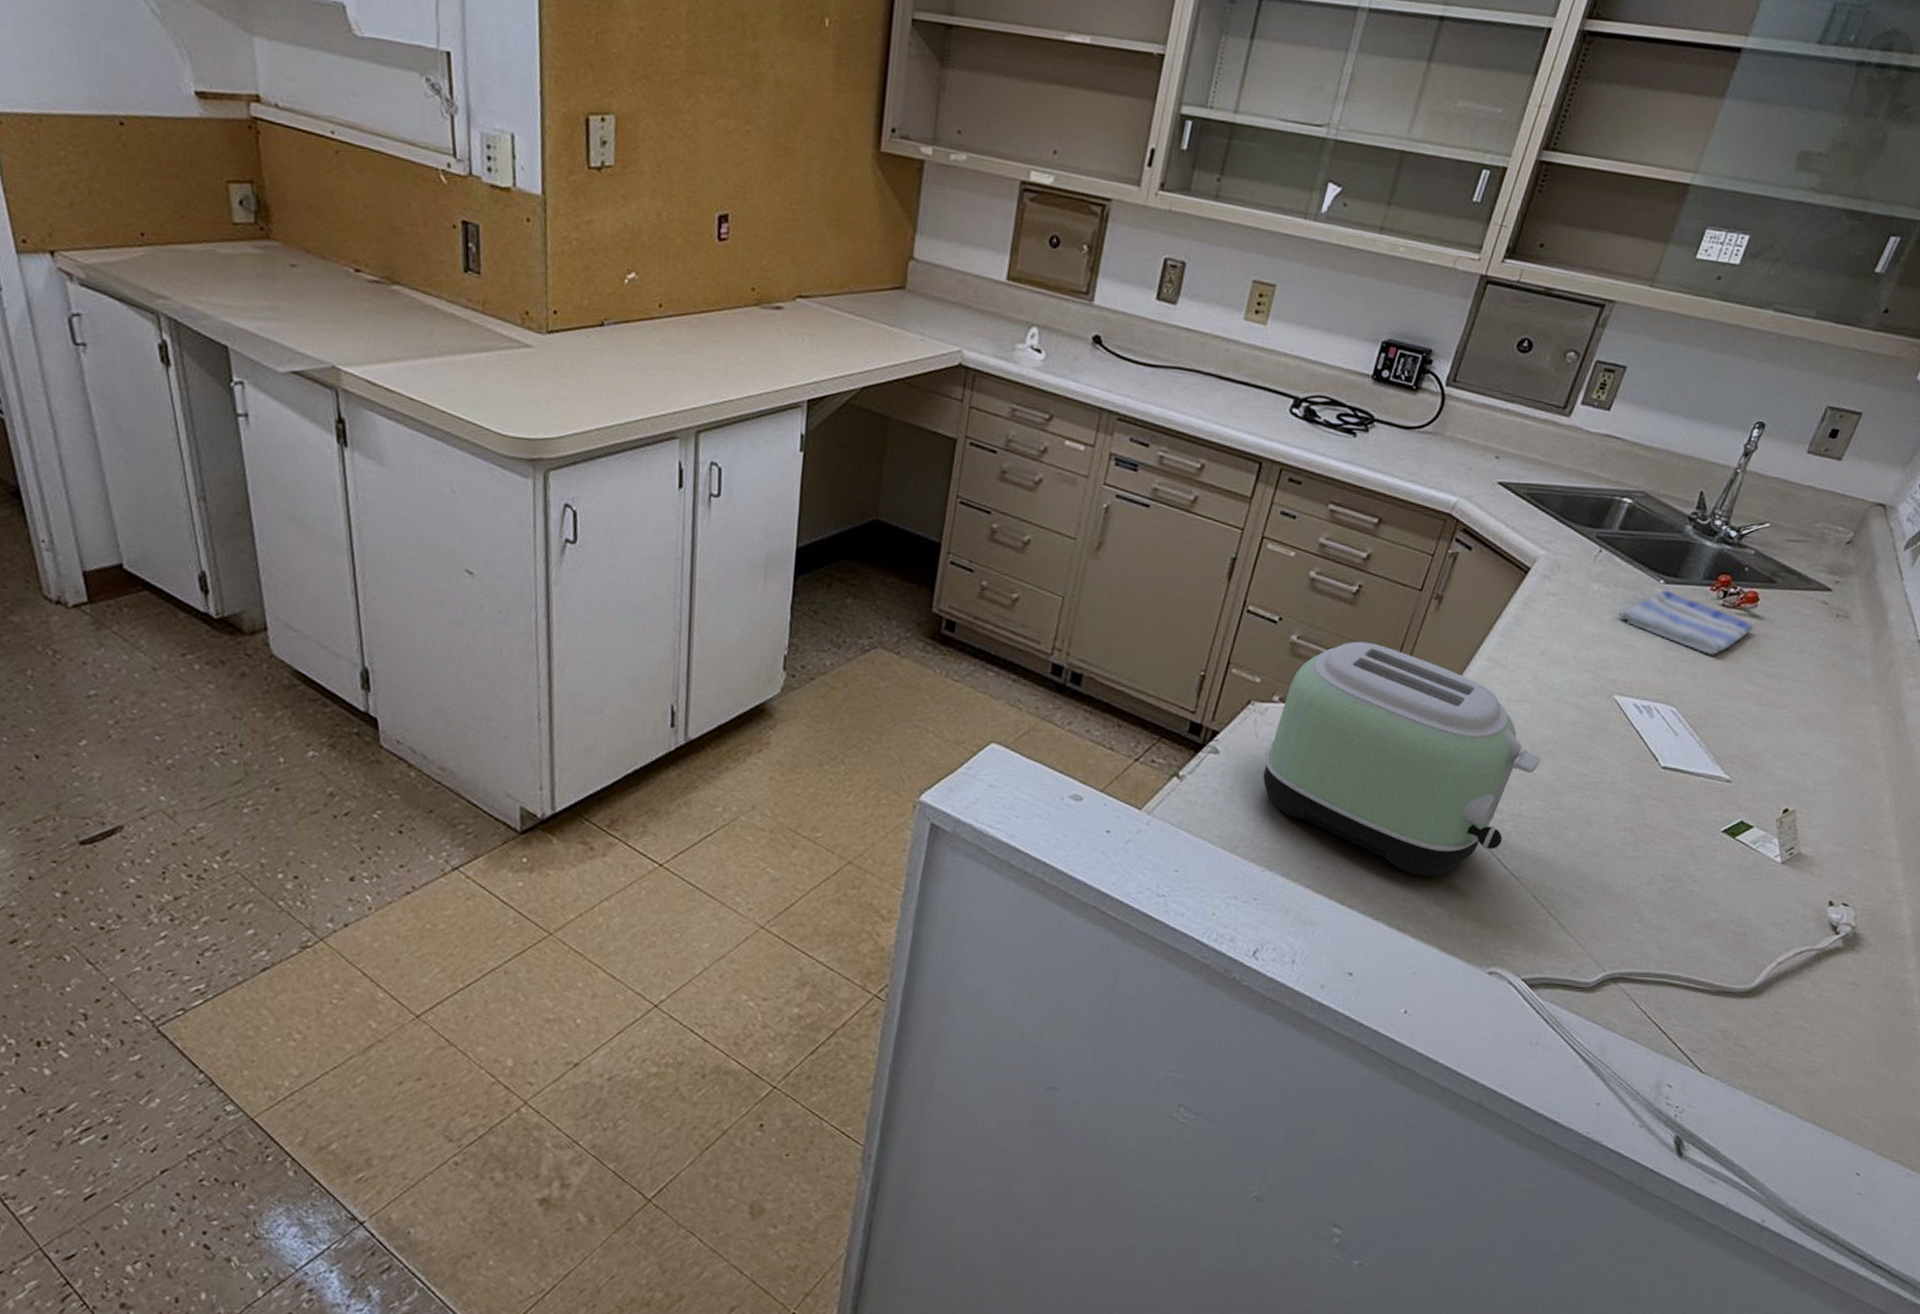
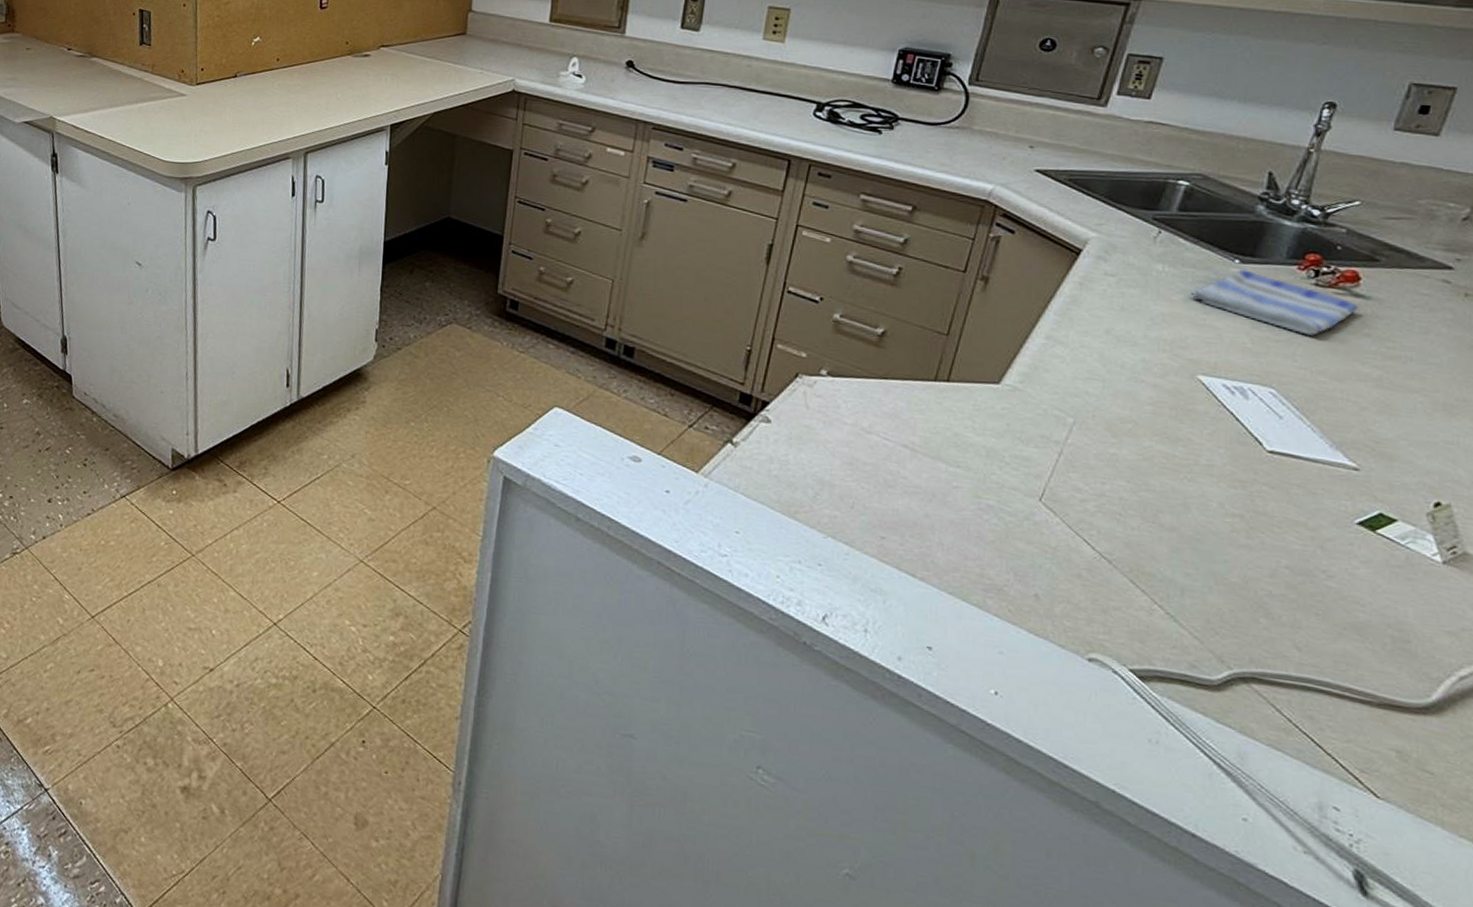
toaster: present [1263,641,1541,876] -> none [817,319,1120,553]

